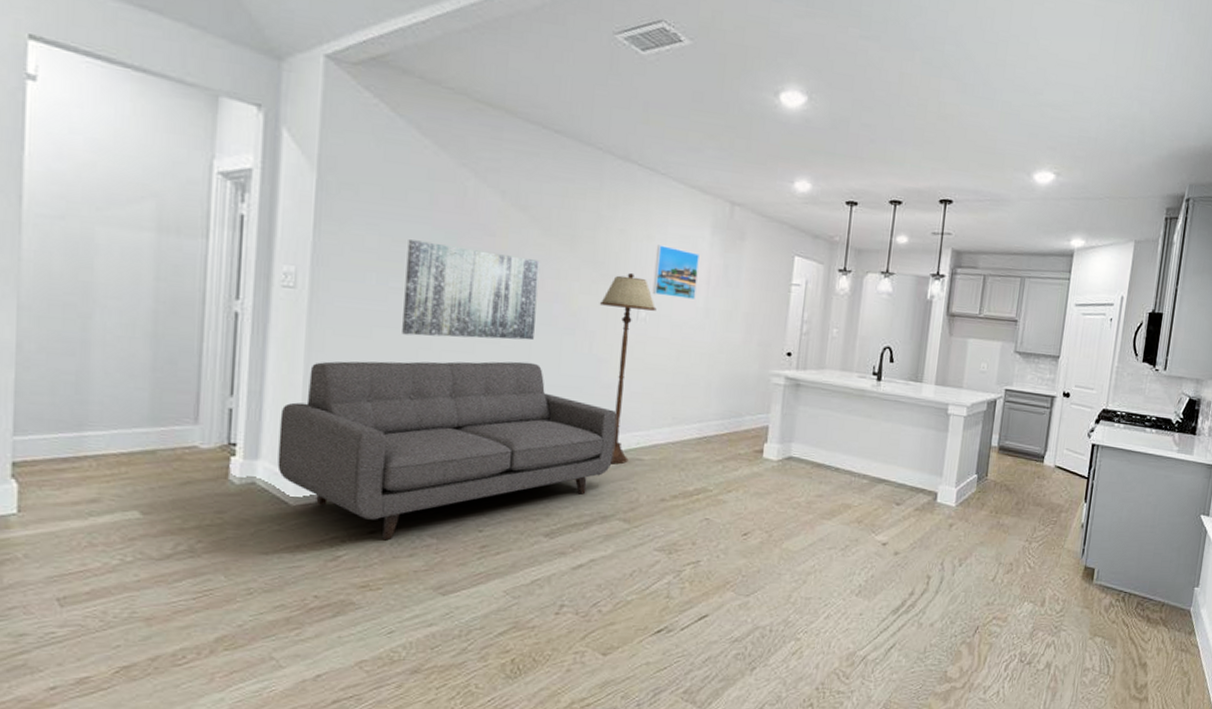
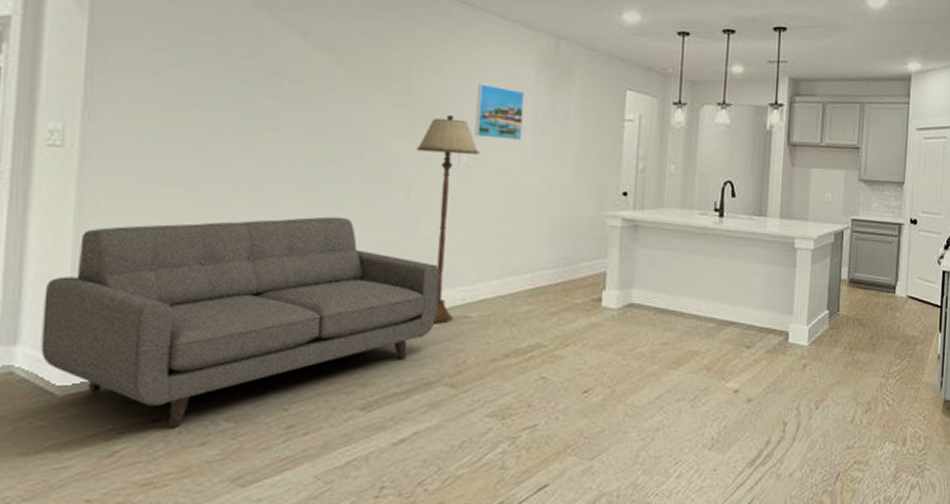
wall art: present [402,239,541,340] -> none [190,88,350,194]

